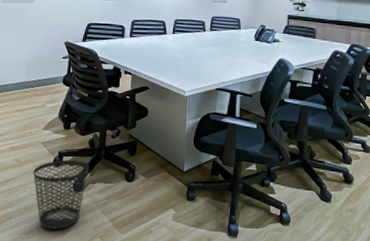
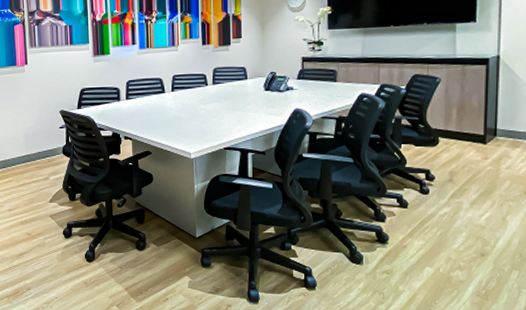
wastebasket: present [33,160,89,230] -> none [45,231,99,299]

